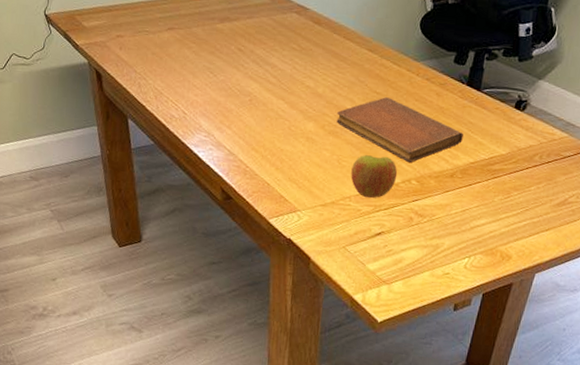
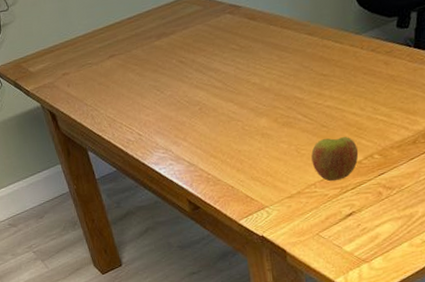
notebook: present [336,97,463,162] -> none [287,77,419,138]

